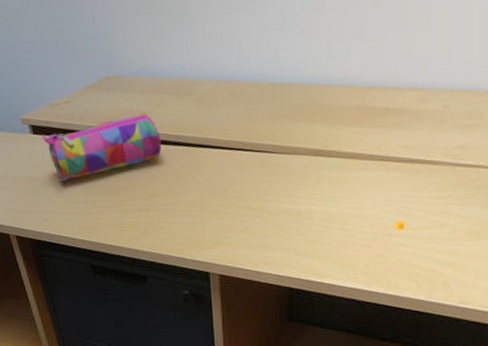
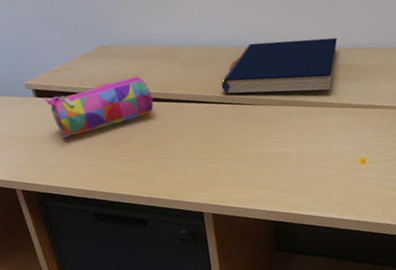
book: none [241,74,388,141] -> present [221,37,338,95]

